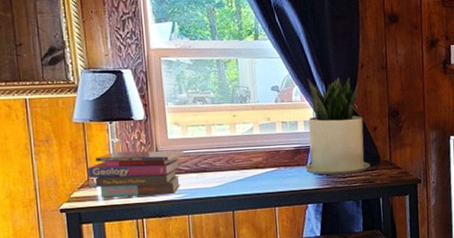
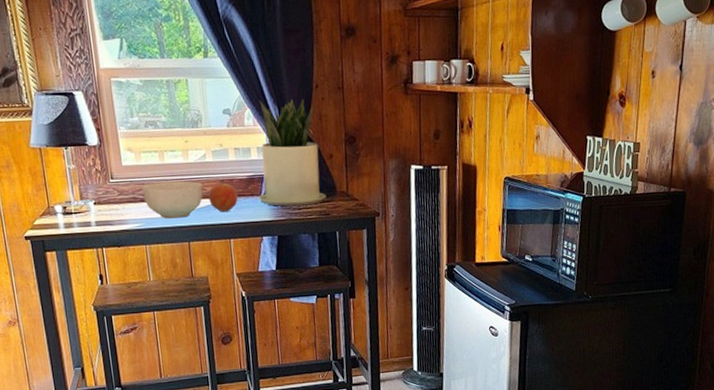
books: present [87,150,184,198] -> none [46,178,139,226]
bowl: none [186,152,250,189] -> present [141,180,203,219]
fruit: none [254,151,284,182] -> present [208,179,238,213]

